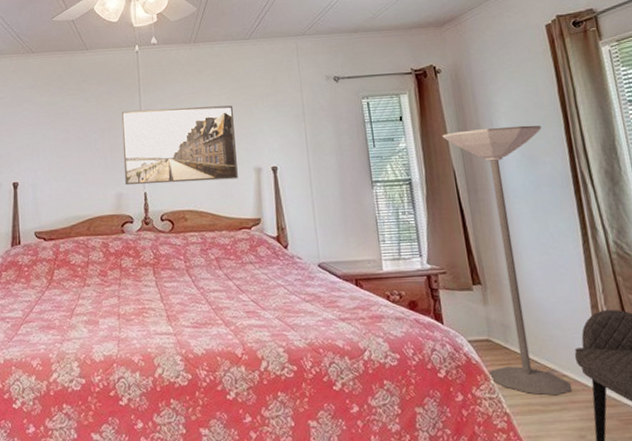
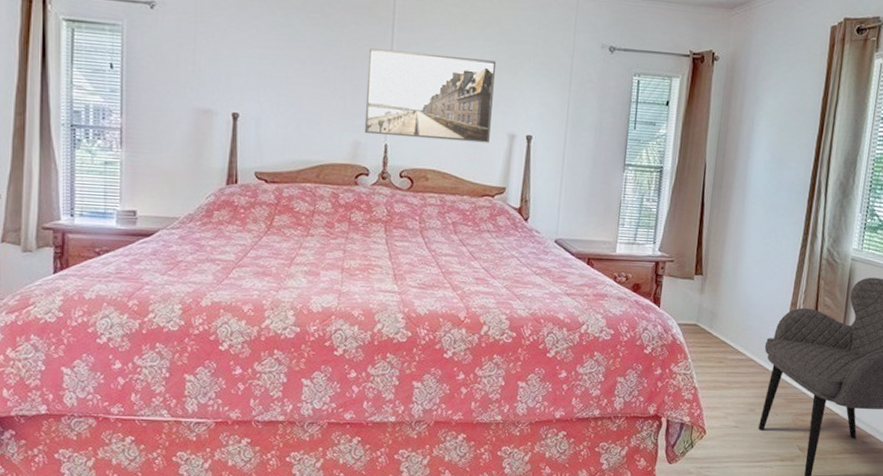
floor lamp: present [442,125,573,396] -> none [688,125,797,376]

